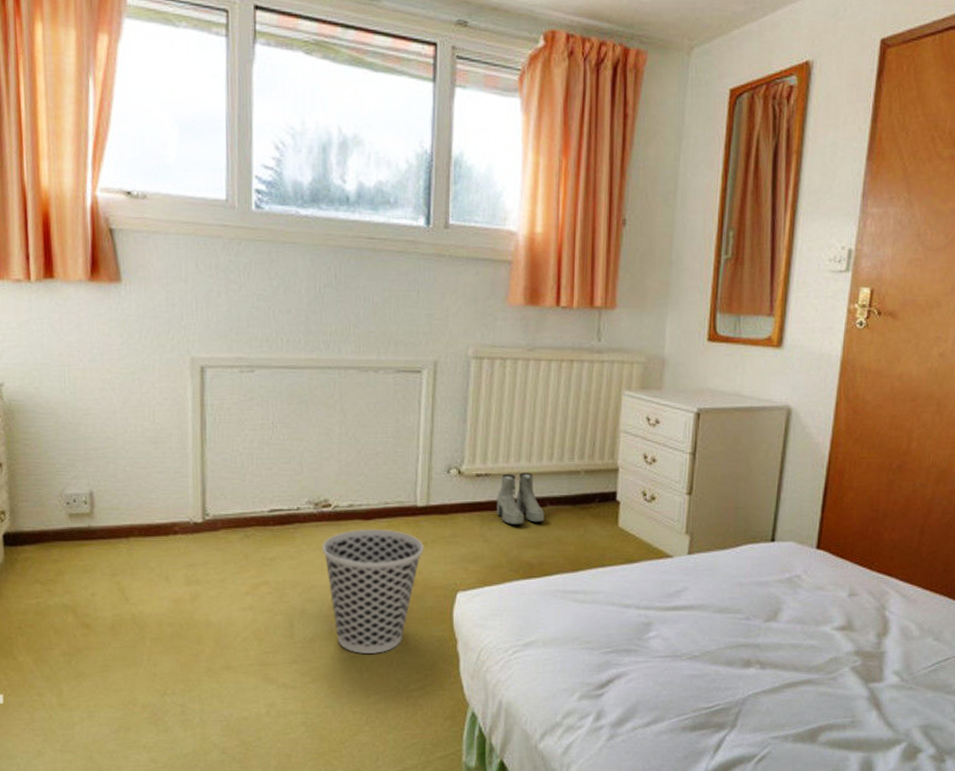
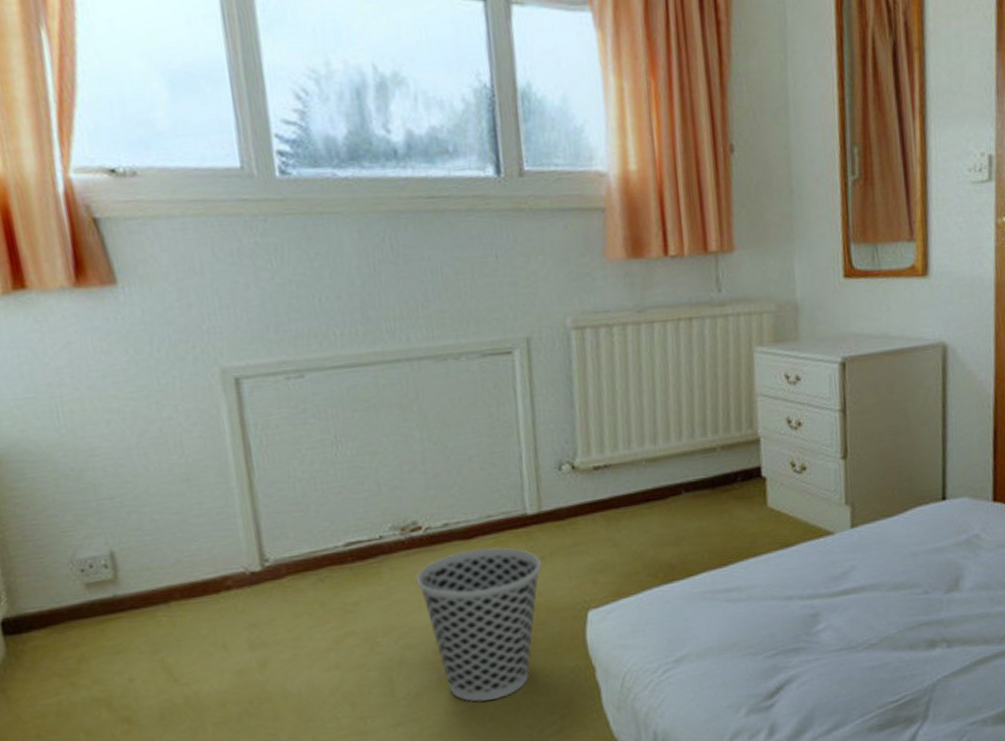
boots: present [496,472,545,525] -> none [621,457,681,522]

